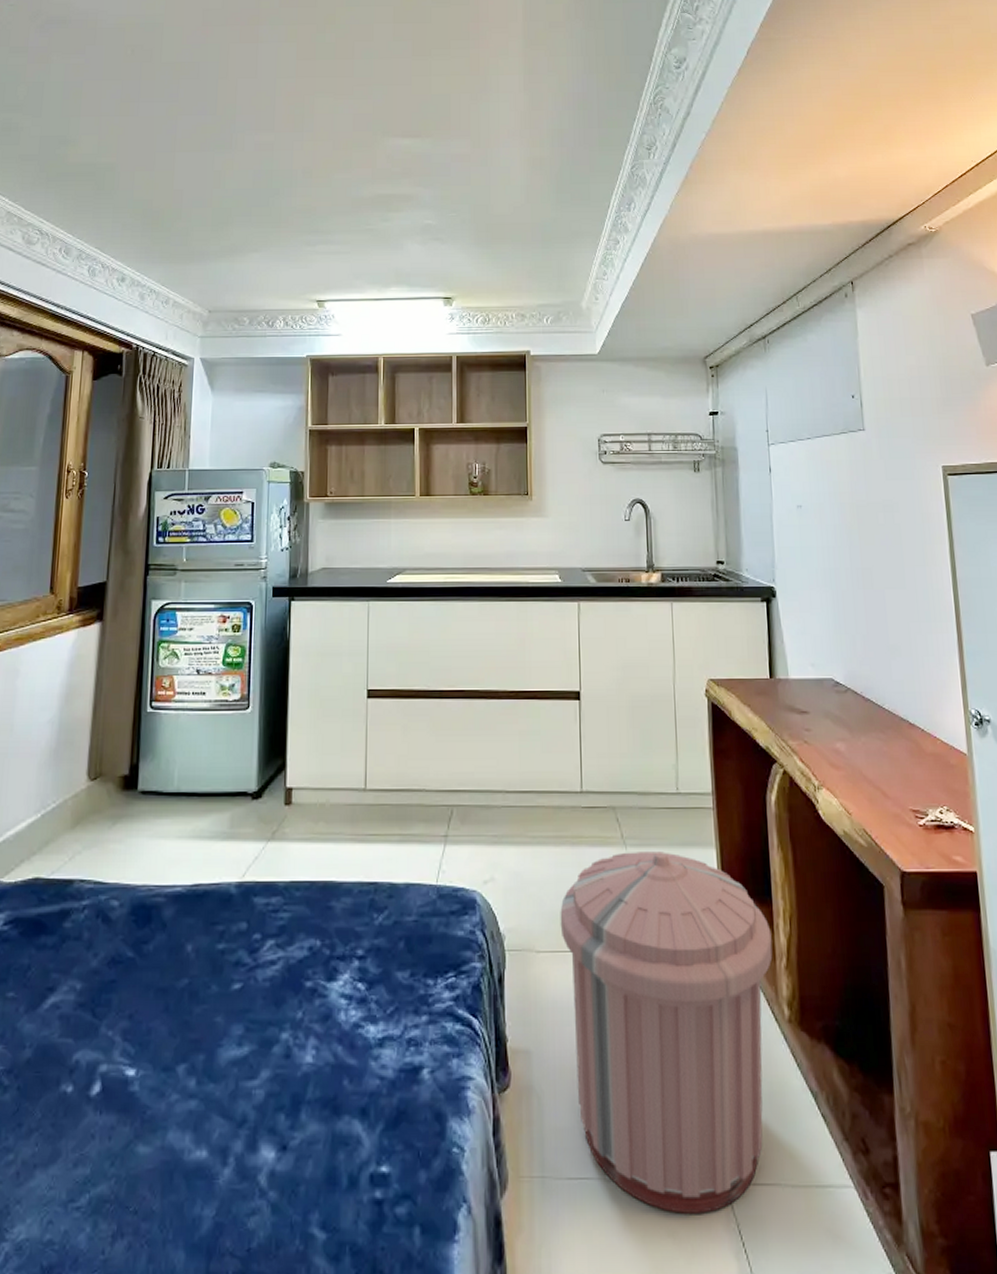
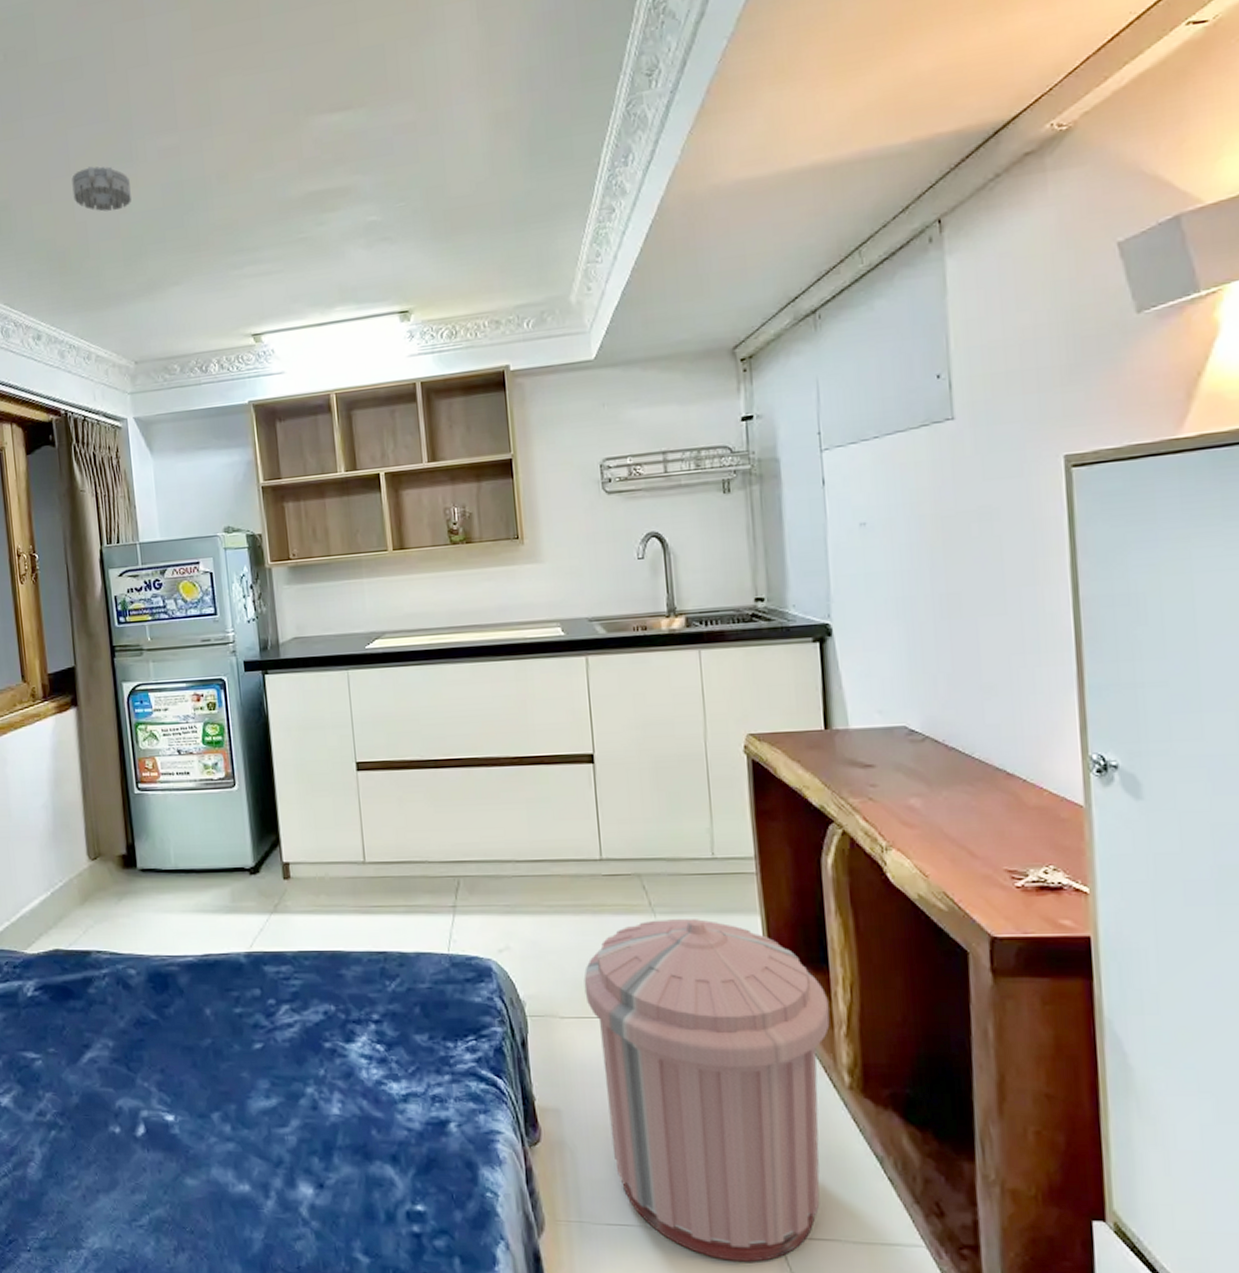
smoke detector: none [174,147,227,185] -> present [71,166,132,212]

